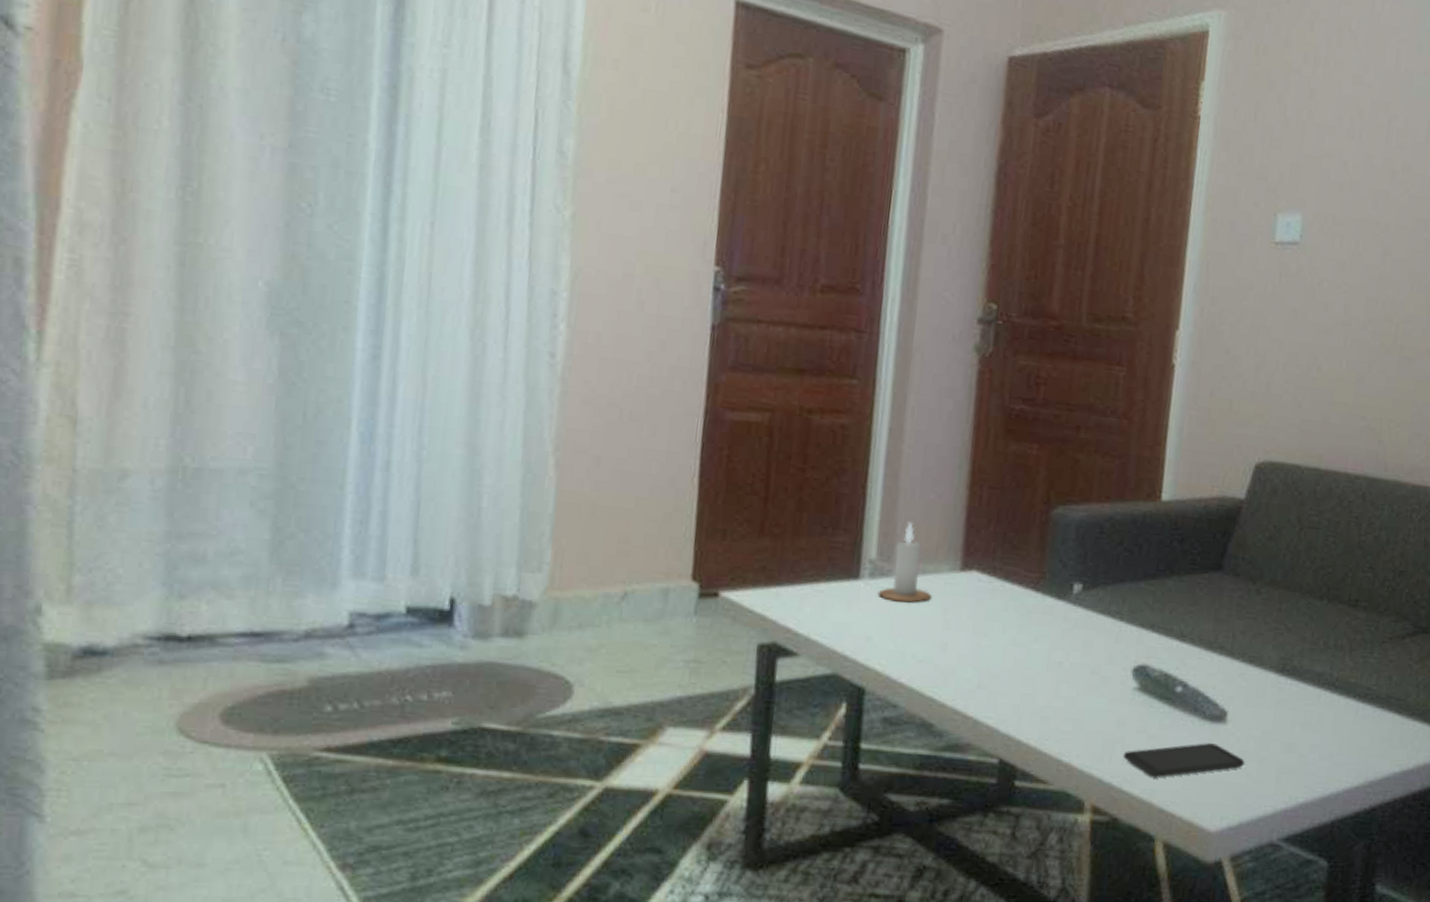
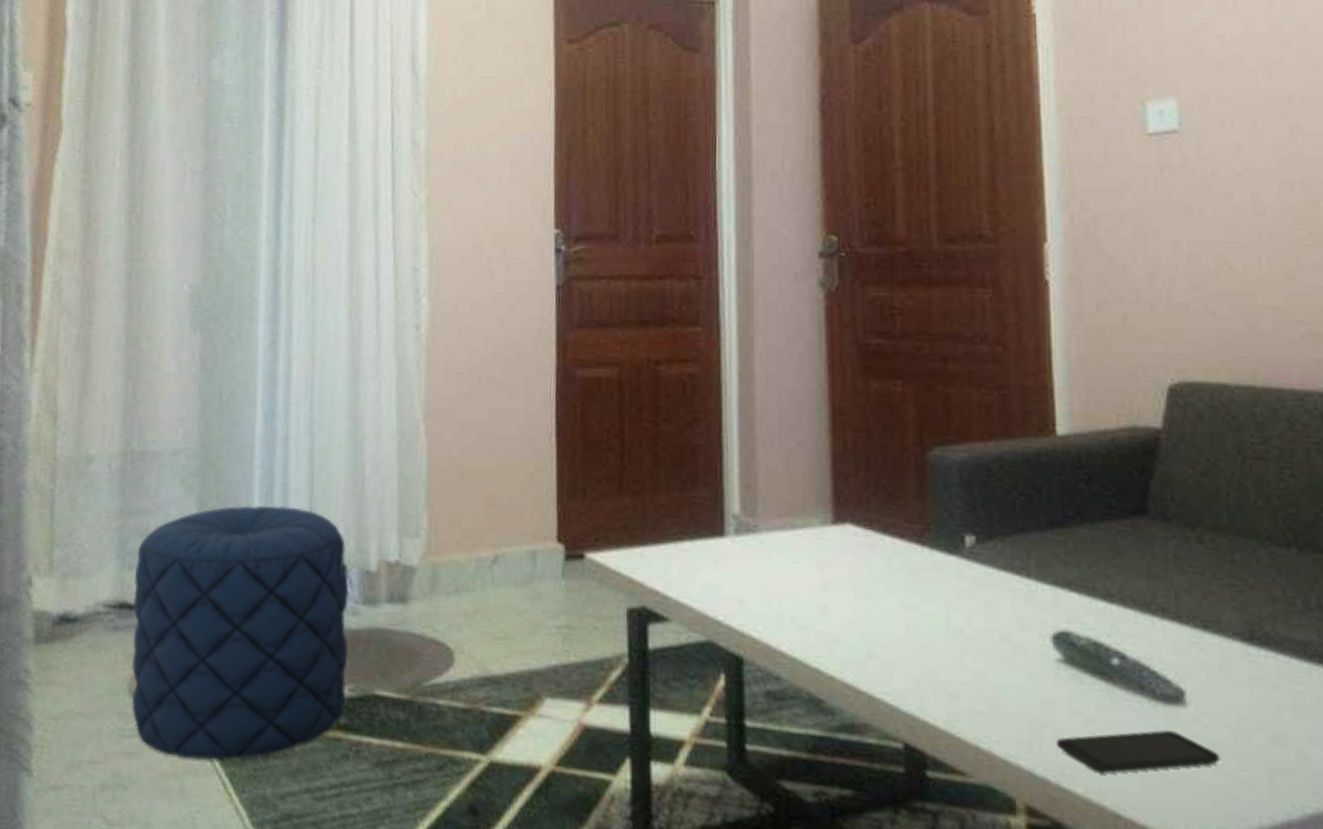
pouf: none [180,533,457,797] -> present [131,505,349,761]
candle: present [878,521,932,603] -> none [746,472,804,561]

